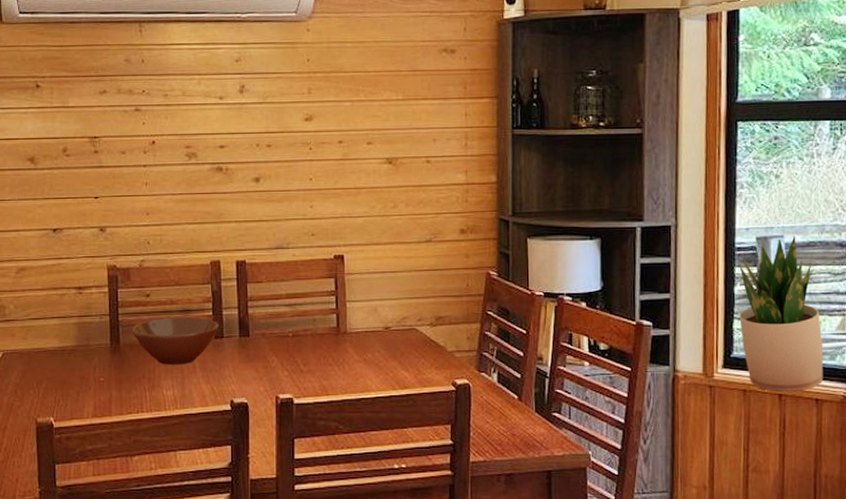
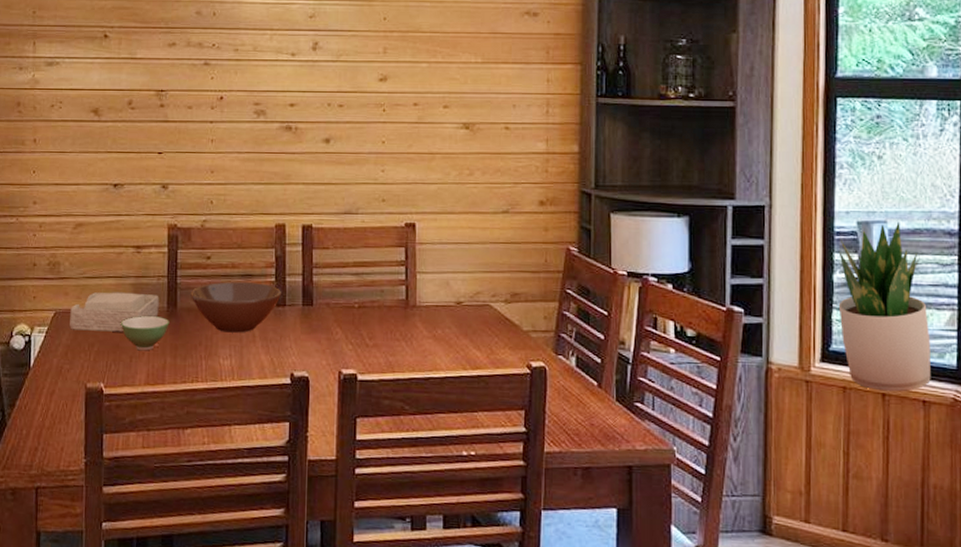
napkin holder: none [17,331,103,369] -> present [70,292,159,332]
bowl: none [66,353,113,386] -> present [120,316,170,351]

